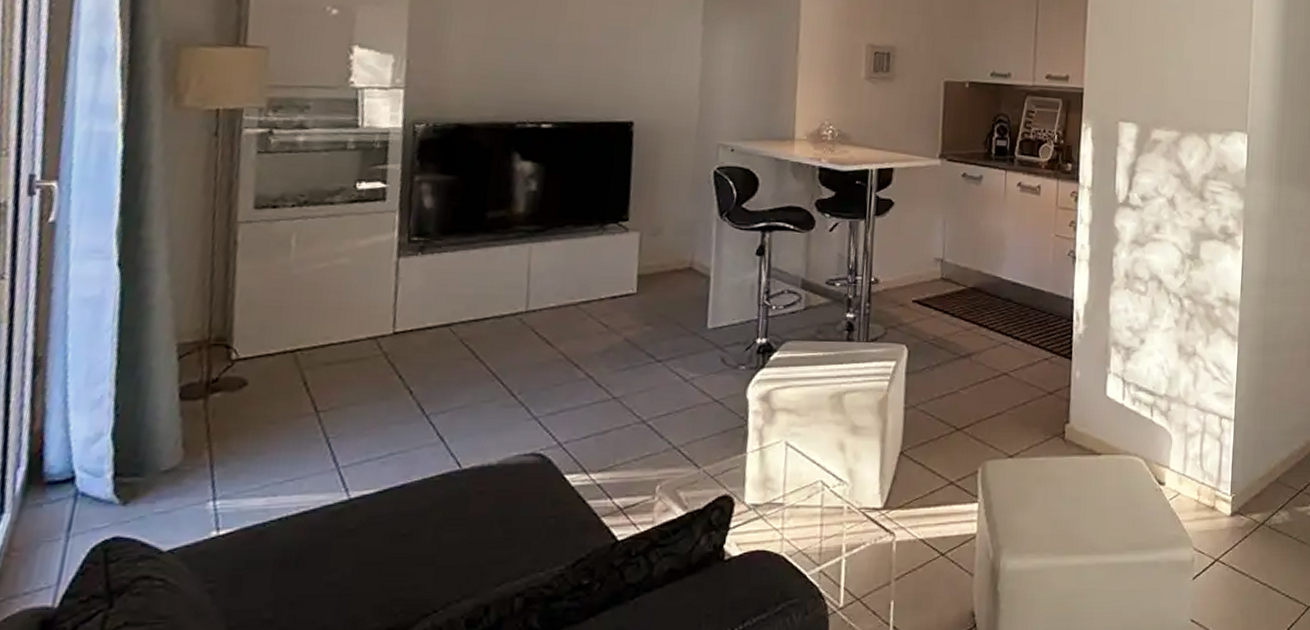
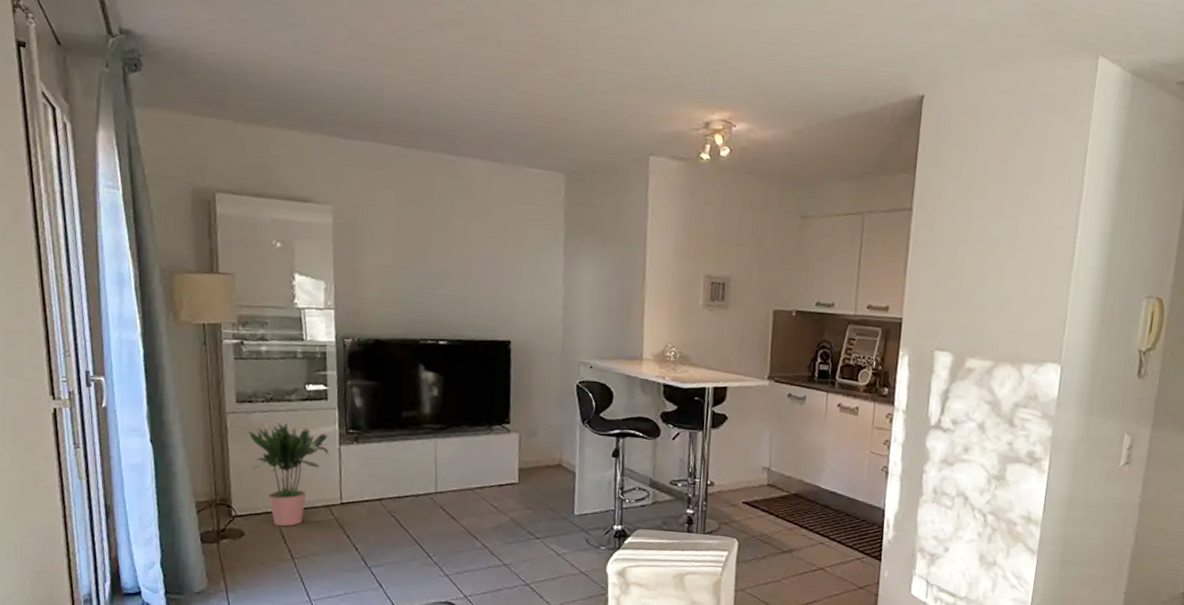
potted plant: none [267,232,384,370] -> present [248,423,329,527]

